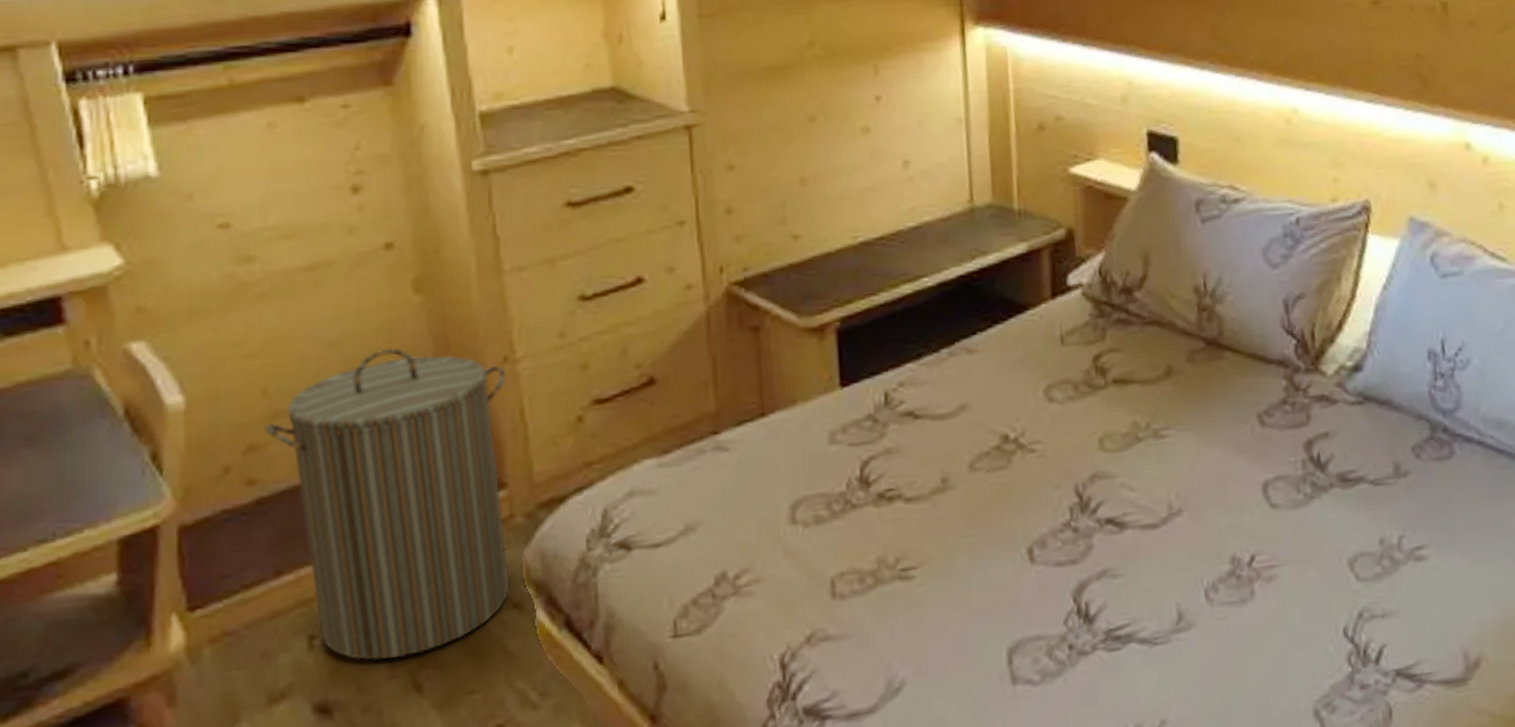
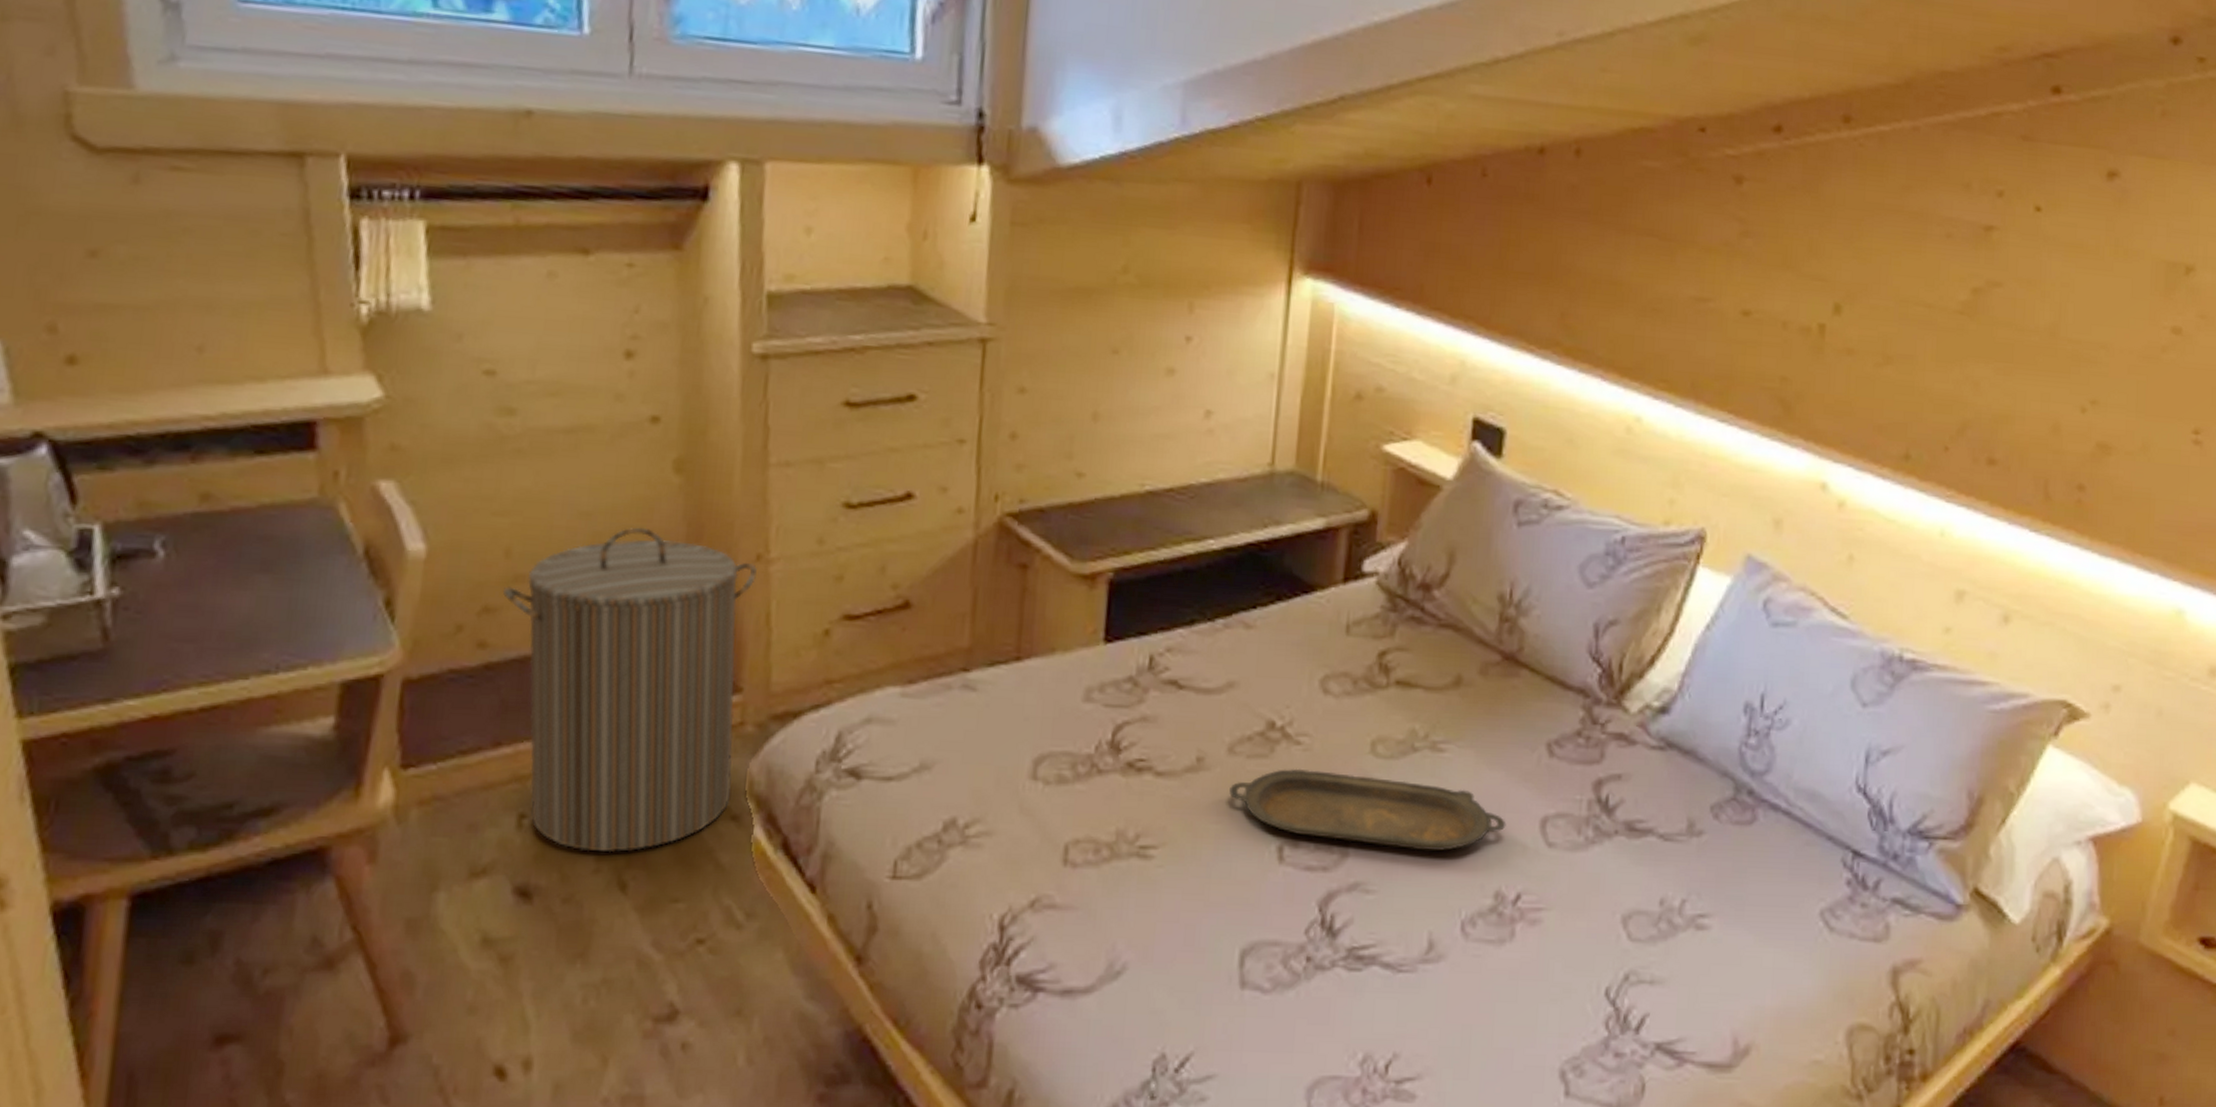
serving tray: none [975,468,1232,535] -> present [1229,768,1506,852]

